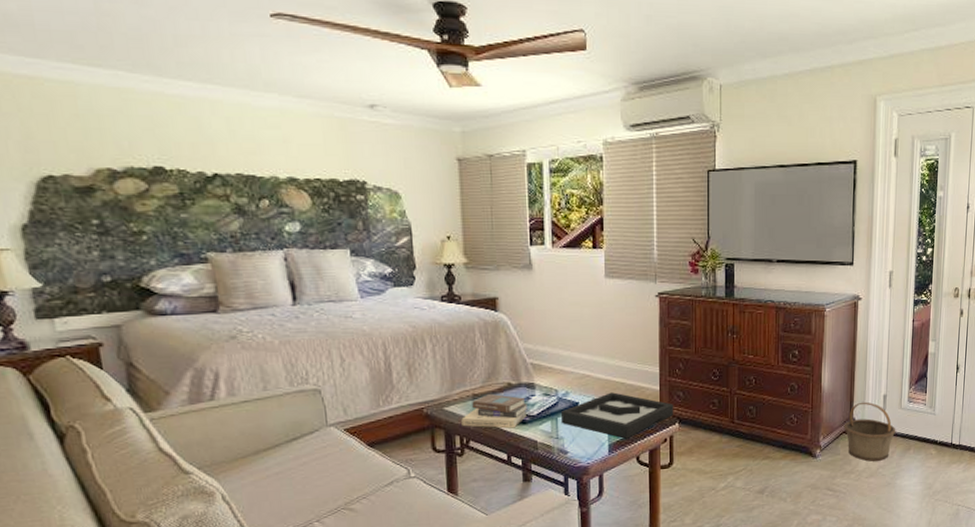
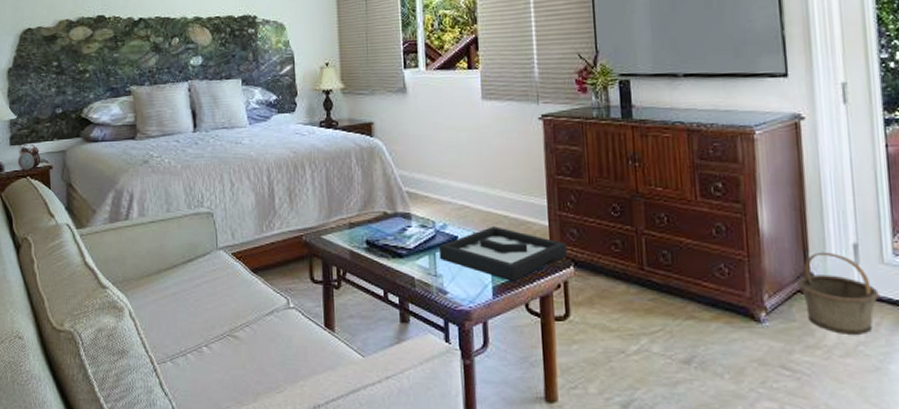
alarm clock: none [49,317,86,350] -> present [17,143,41,171]
books: present [461,393,528,429] -> none [338,222,404,262]

